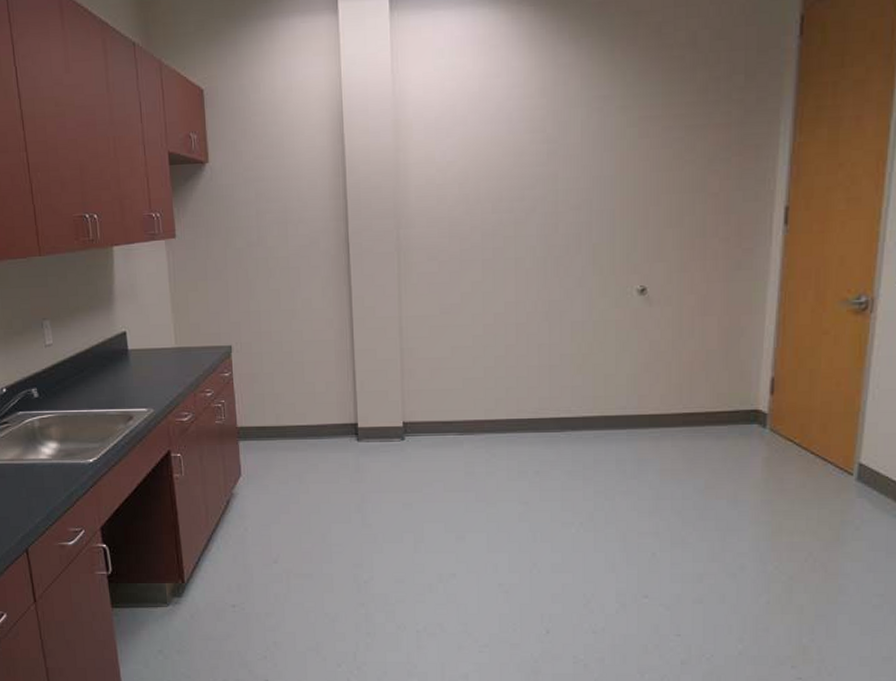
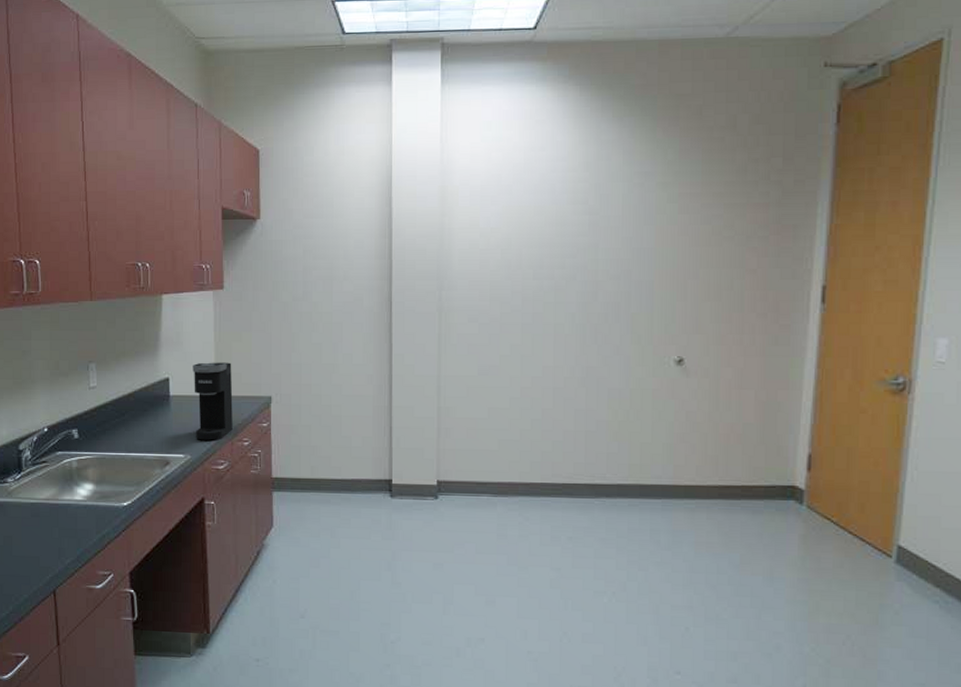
coffee maker: none [149,313,194,393] -> present [193,362,233,441]

